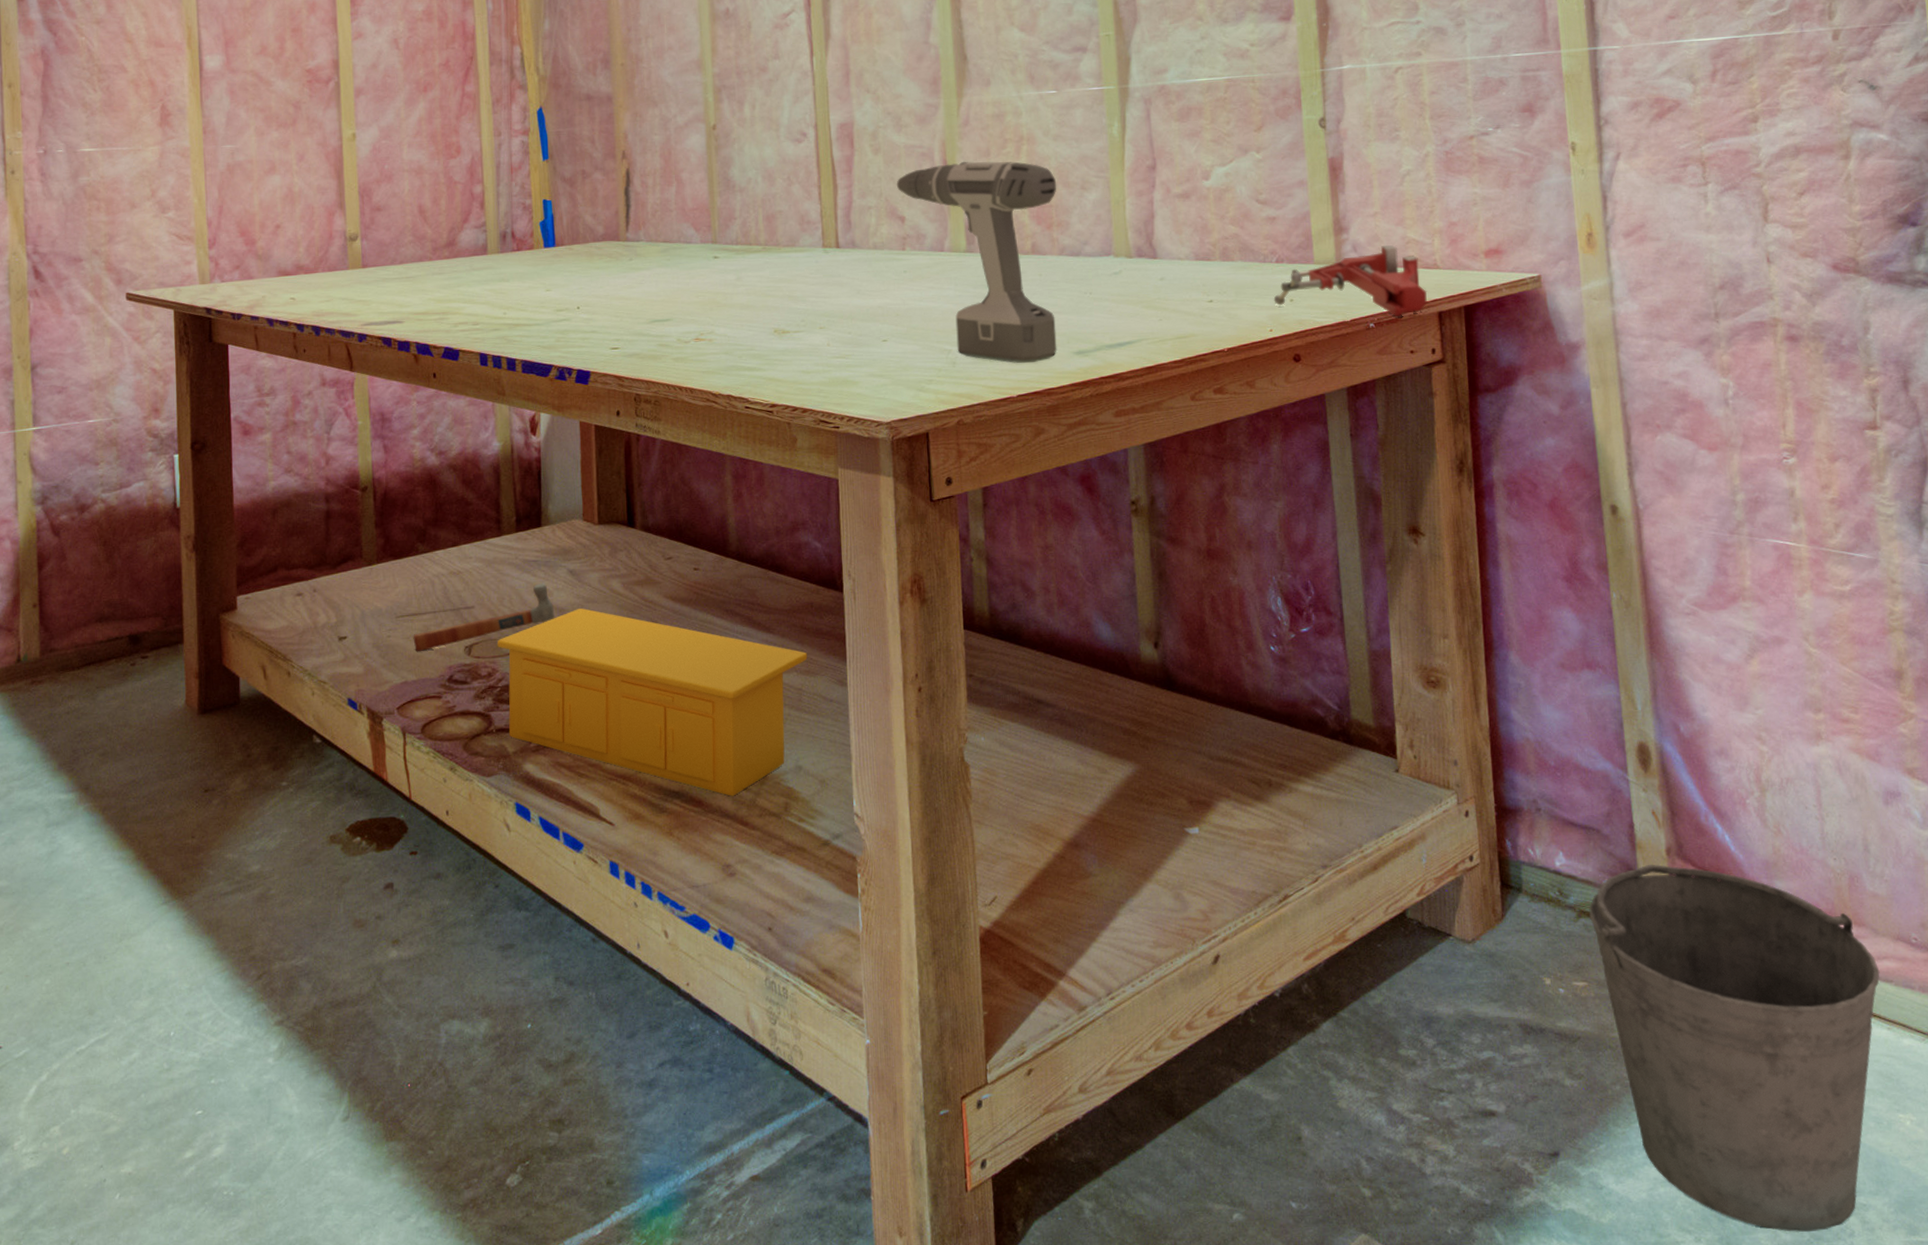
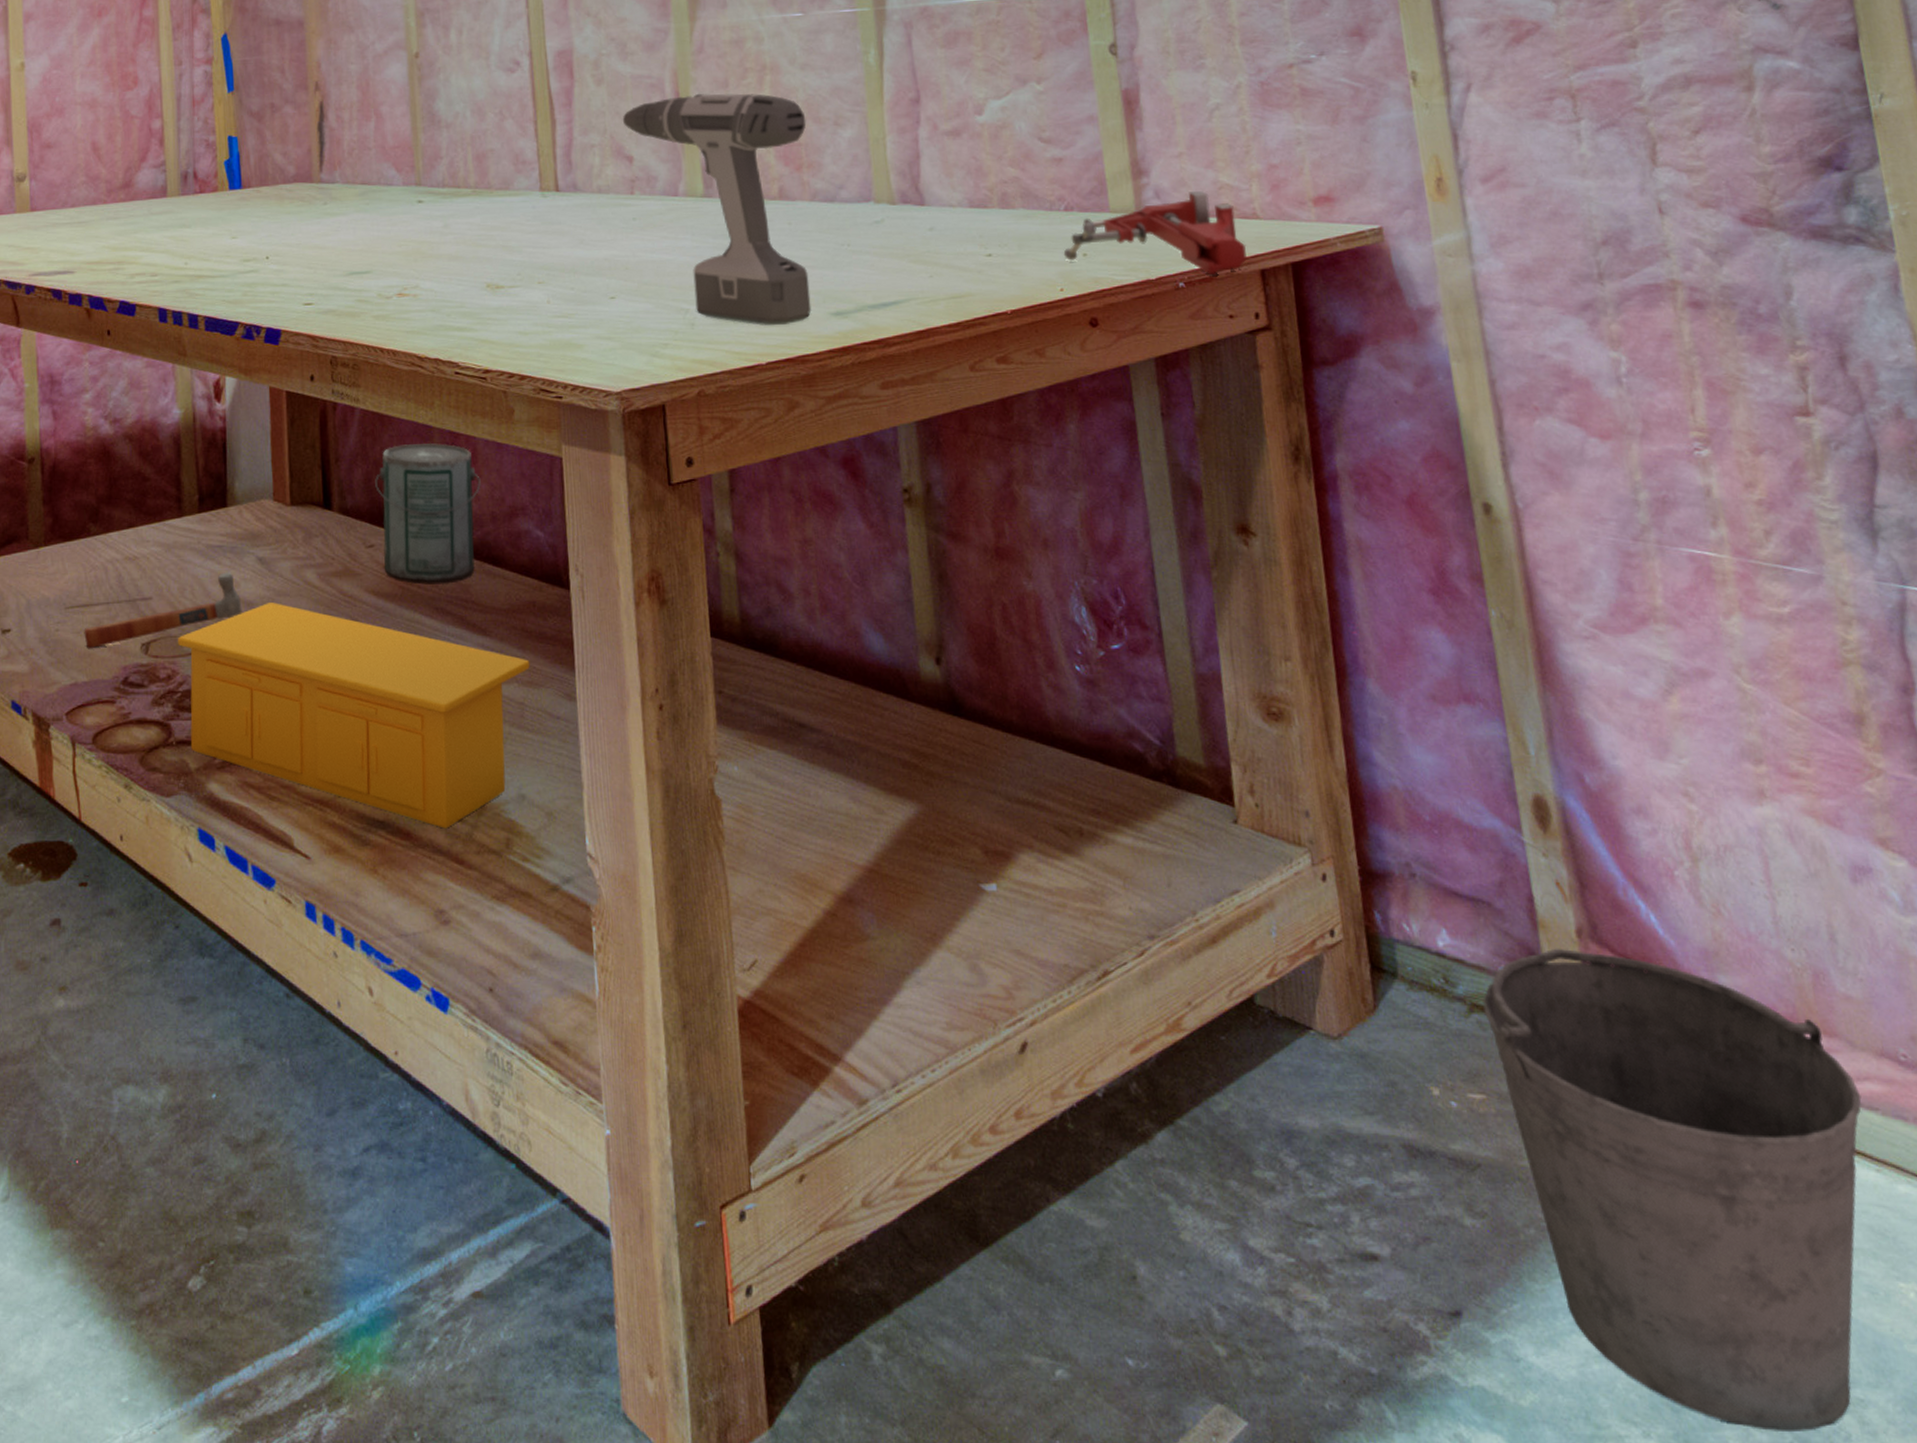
paint can: none [673,469,767,591] -> present [375,443,481,586]

